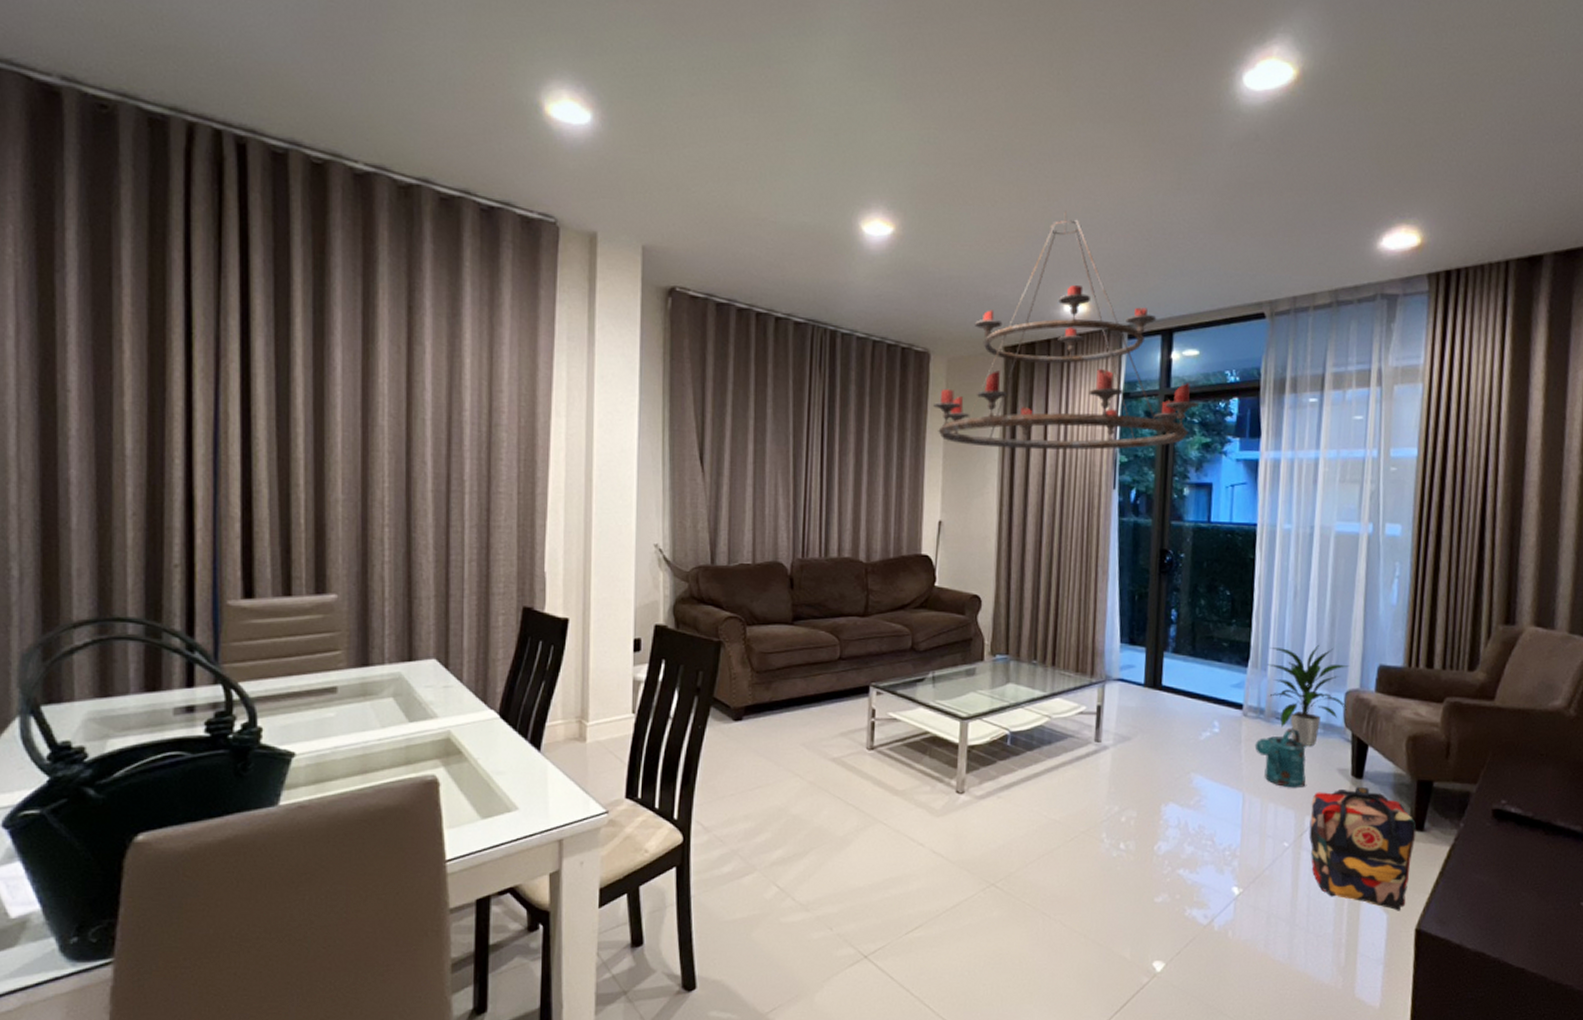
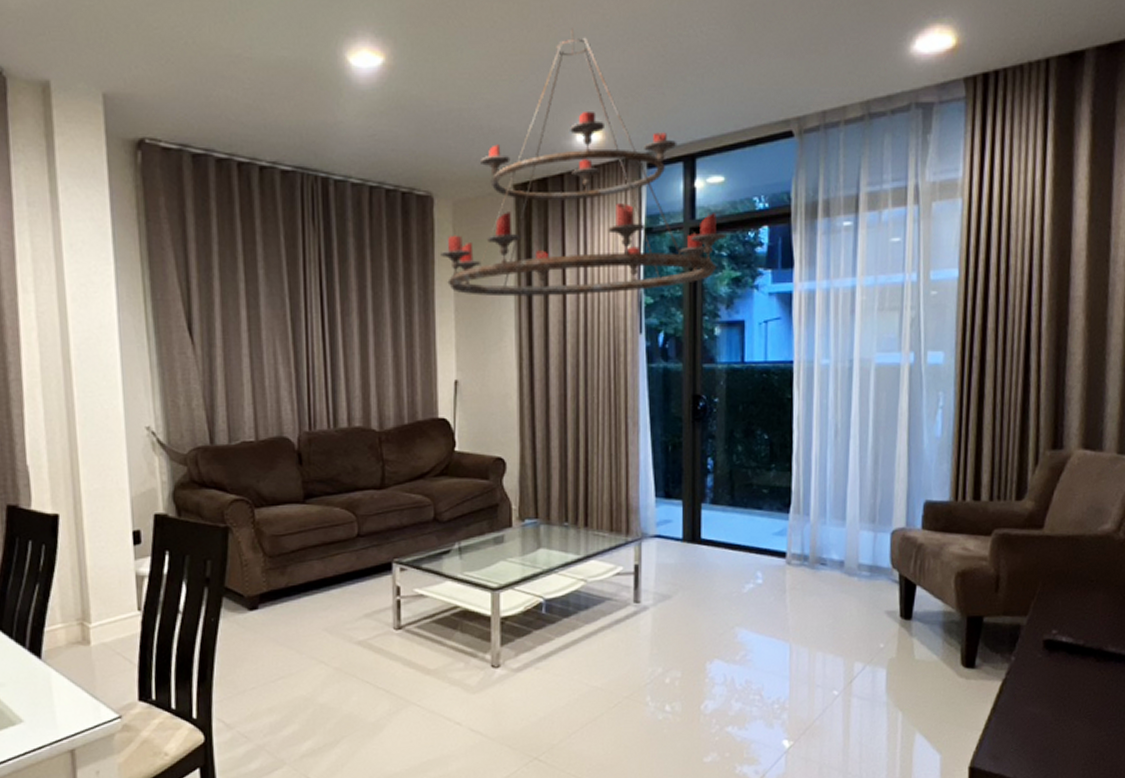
watering can: present [1254,727,1307,789] -> none [800,572,853,635]
indoor plant: present [1267,644,1349,746] -> none [810,483,894,590]
backpack: present [1308,786,1417,911] -> none [858,627,968,751]

